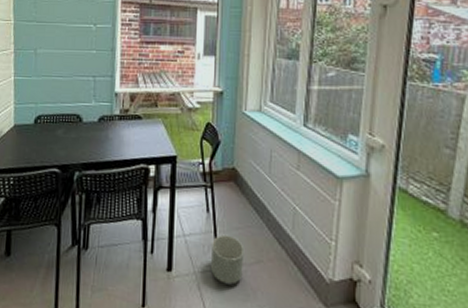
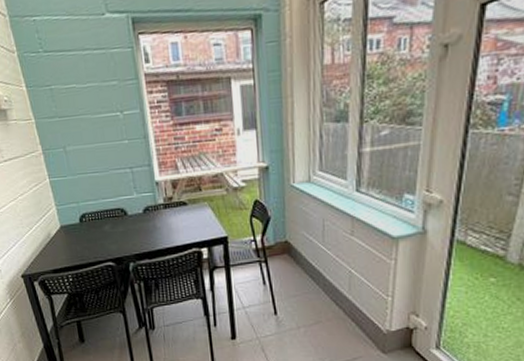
planter: present [210,234,245,285] -> none [271,302,304,344]

